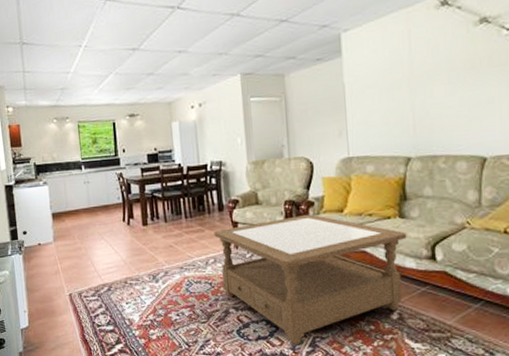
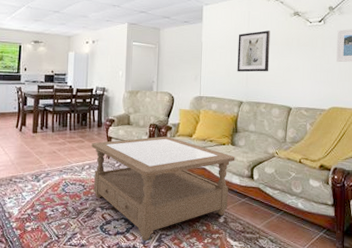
wall art: none [396,52,447,118] -> present [237,30,270,72]

